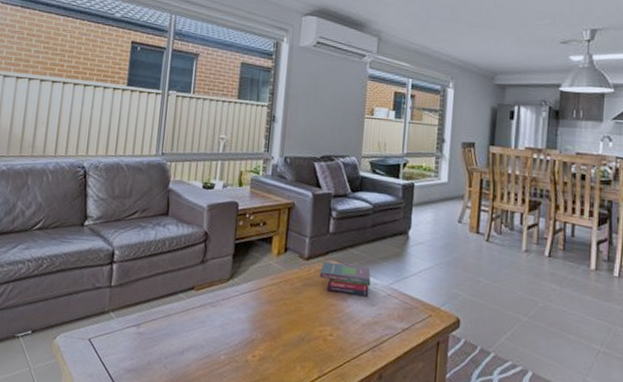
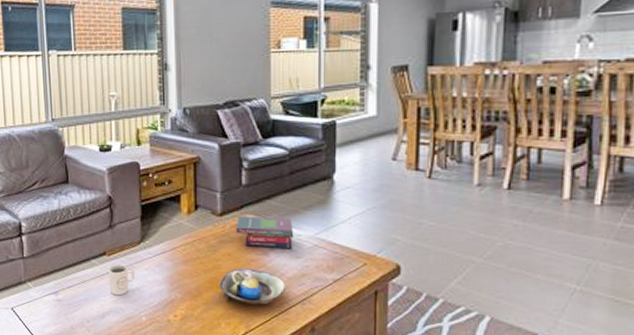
mug: none [193,300,220,332] -> present [108,265,135,296]
decorative bowl: none [299,312,360,350] -> present [219,268,286,305]

